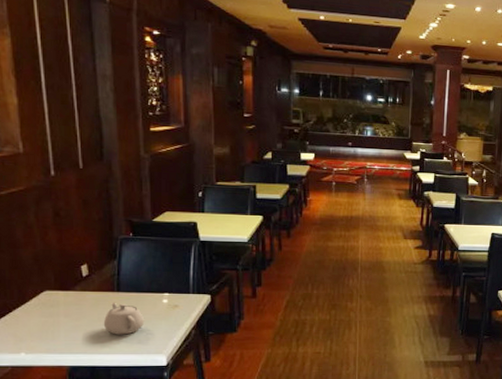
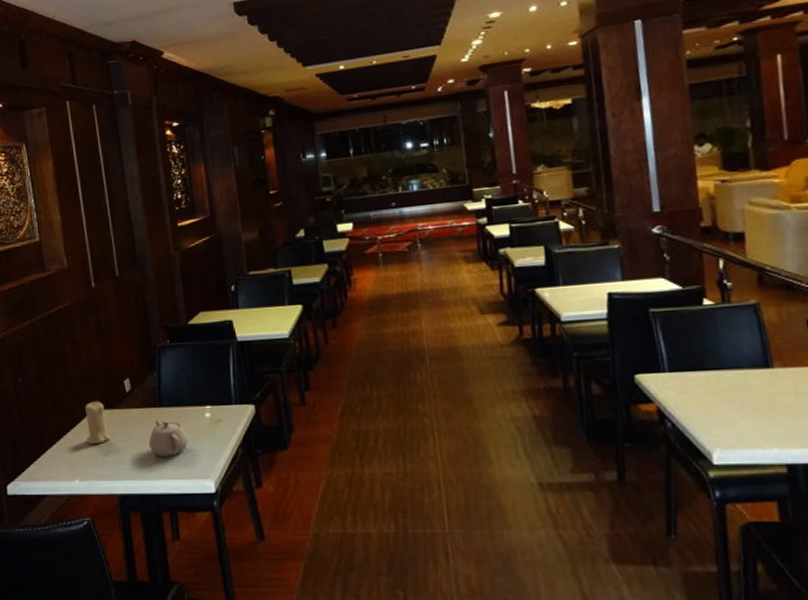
candle: none [36,282,63,321] -> present [85,401,110,444]

